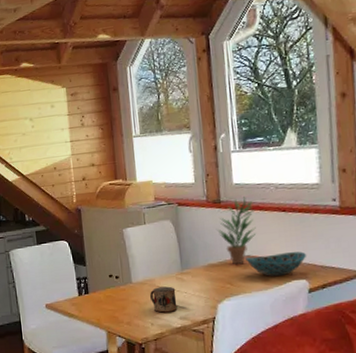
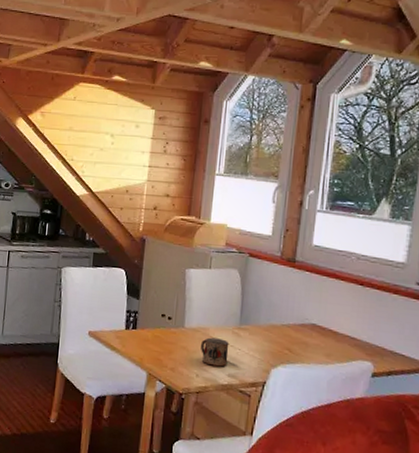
potted plant: present [217,197,256,265] -> none [286,261,331,332]
bowl: present [245,251,307,277] -> none [310,326,378,354]

